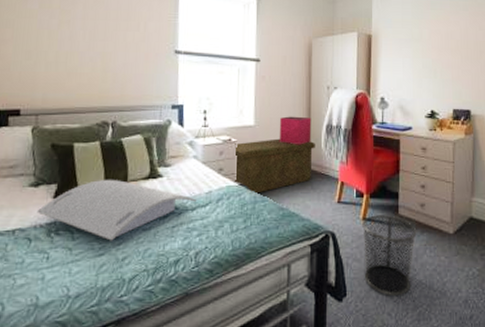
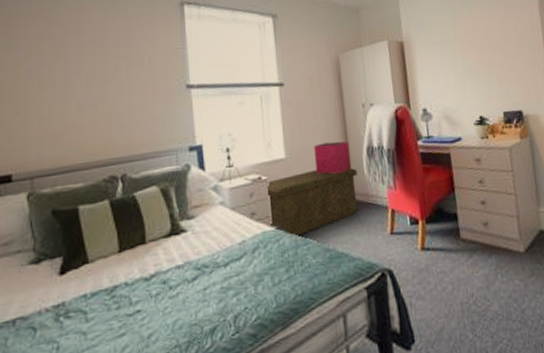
serving tray: present [36,179,197,241] -> none [40,242,230,317]
waste bin: present [362,215,417,295] -> none [421,240,487,335]

